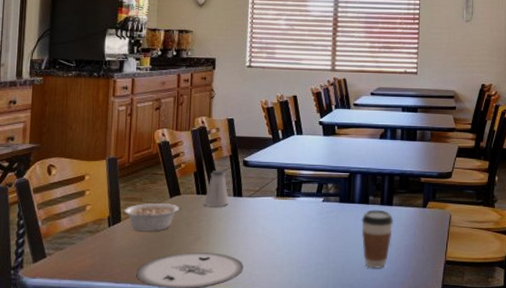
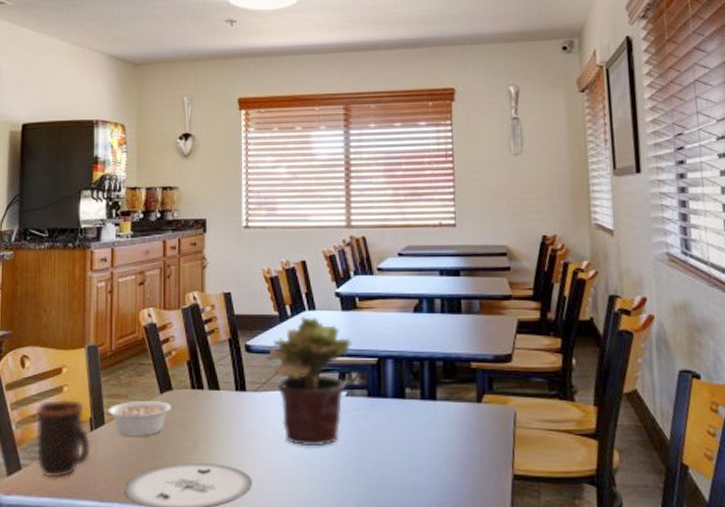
mug: none [59,201,109,265] -> present [35,399,92,478]
saltshaker: present [204,171,229,206] -> none [201,358,230,404]
potted plant: none [260,140,330,240] -> present [266,317,352,447]
coffee cup: present [361,209,394,268] -> none [397,406,440,485]

